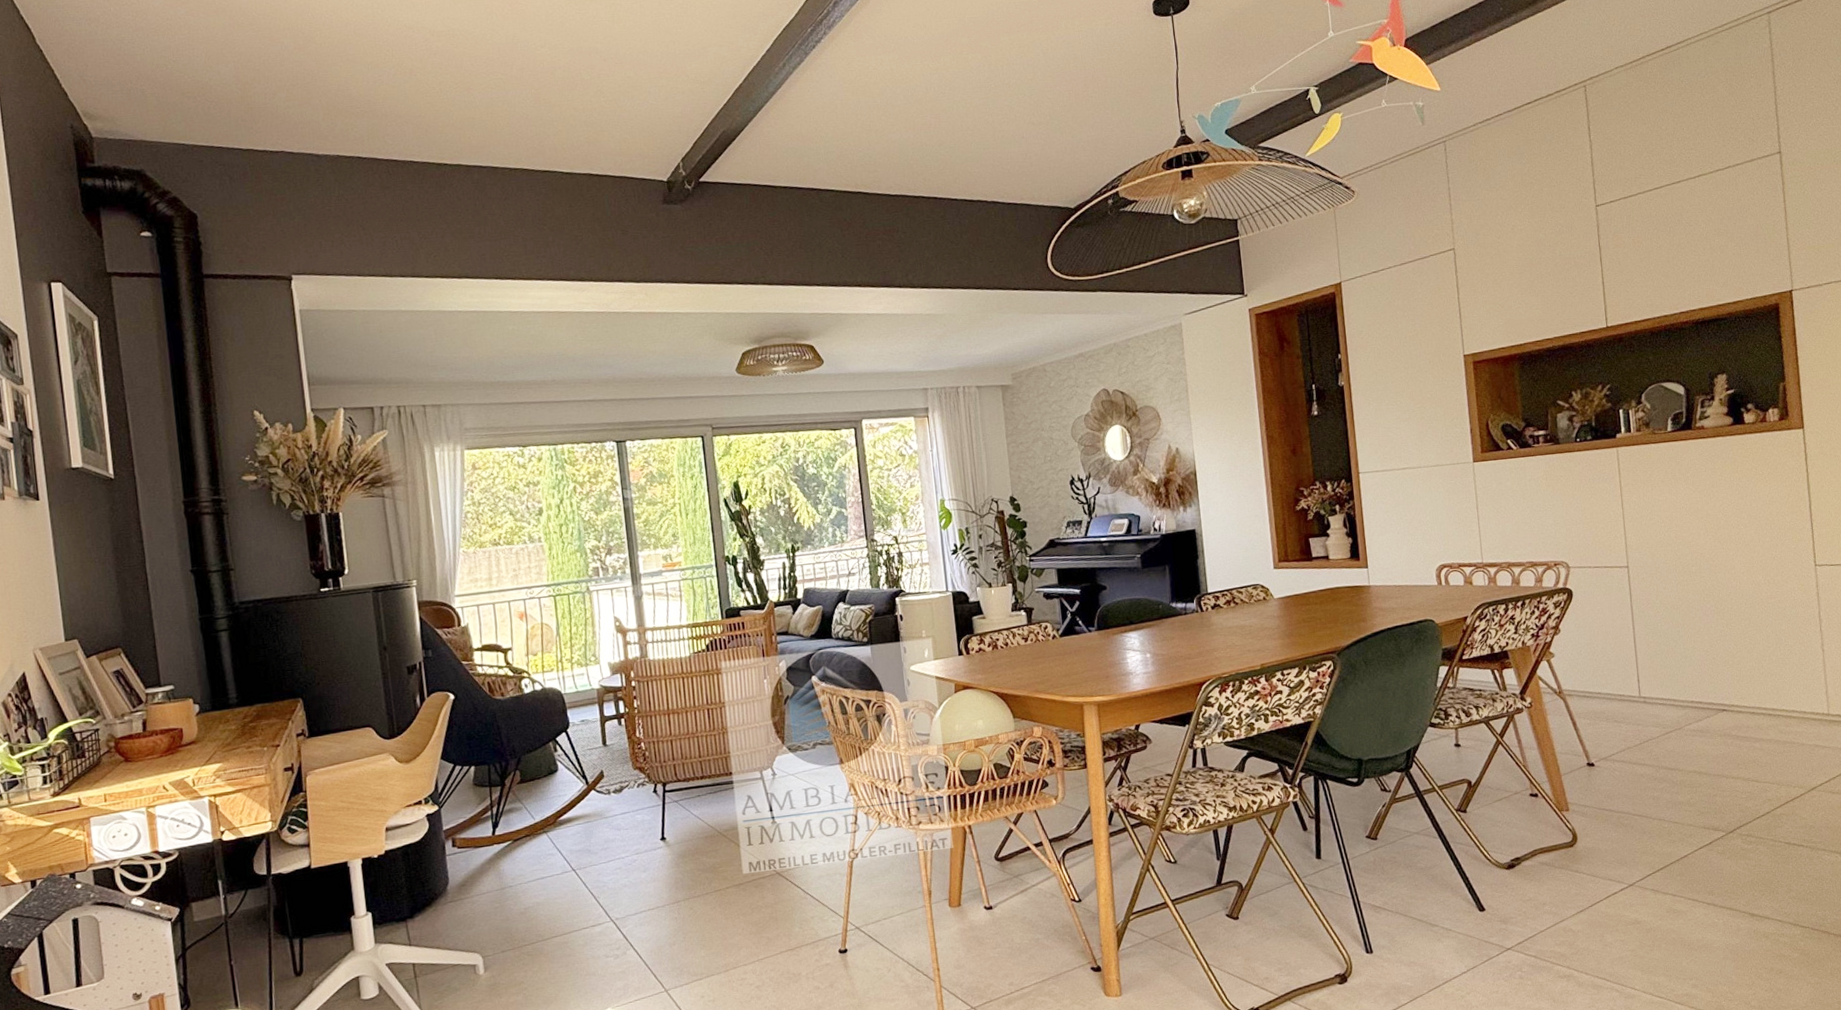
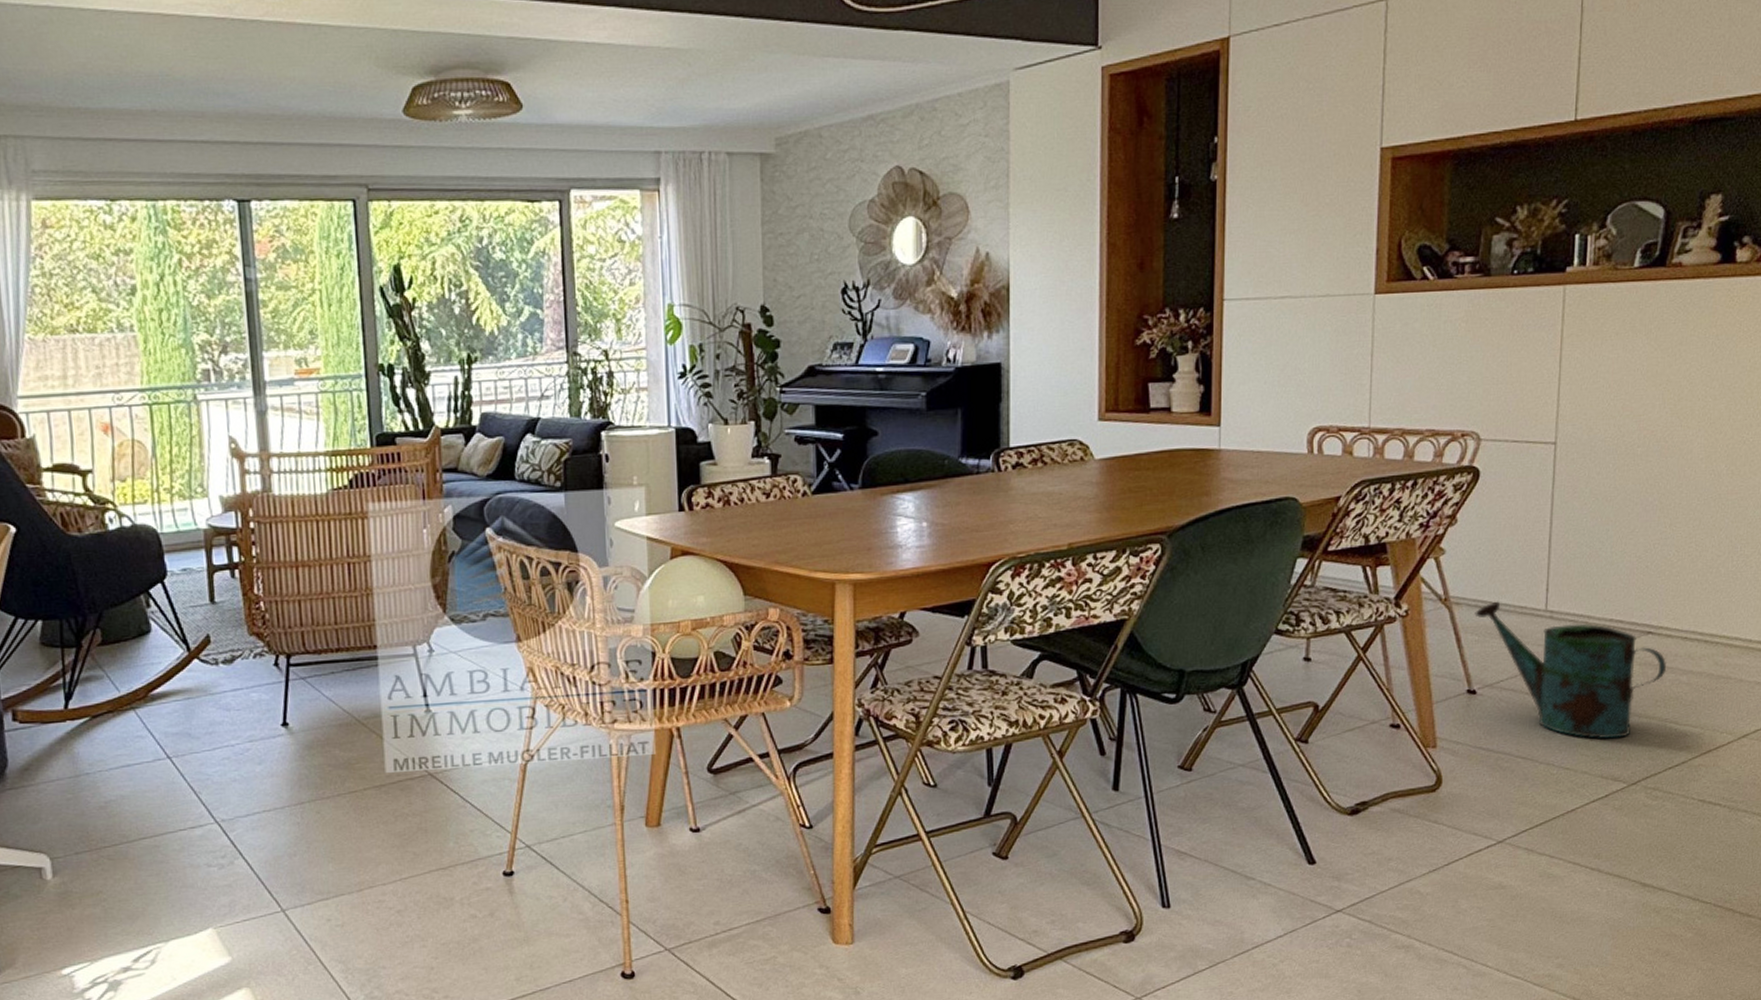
watering can: none [1584,691,1743,797] -> present [1474,601,1667,739]

